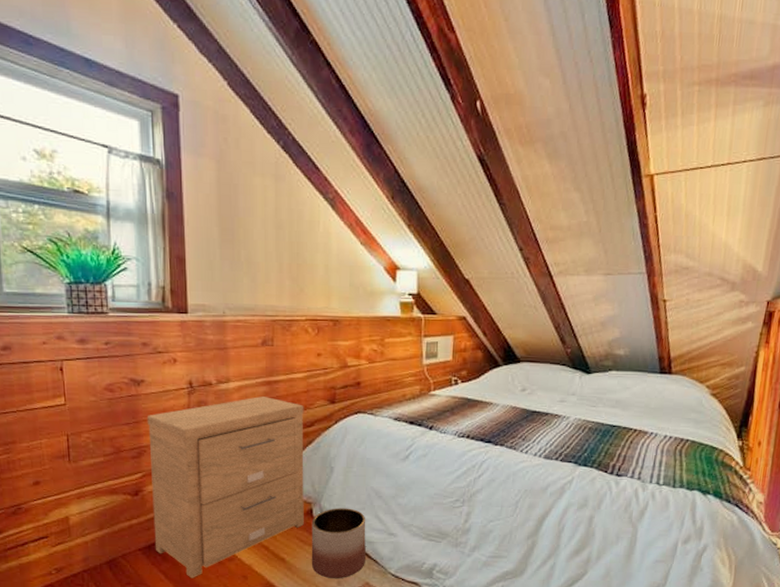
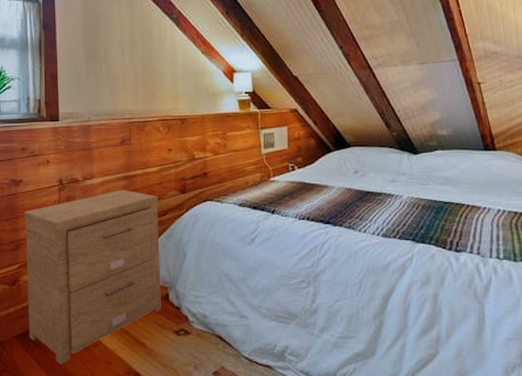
planter: present [311,508,366,579] -> none [168,292,220,363]

